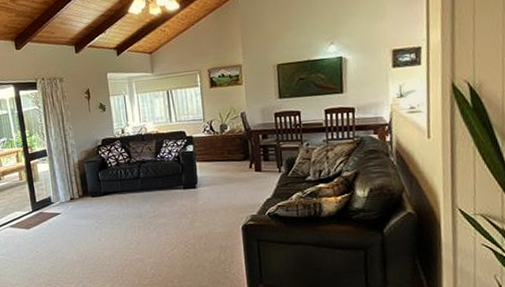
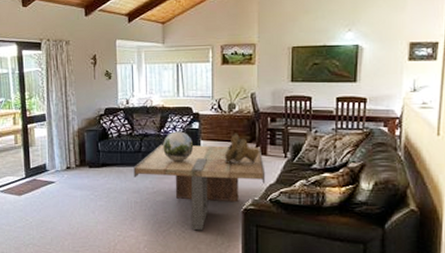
coffee table: none [134,164,263,250] -> present [133,144,266,231]
decorative sphere: none [160,155,190,185] -> present [163,131,194,162]
vessel: none [220,152,255,182] -> present [224,132,260,164]

